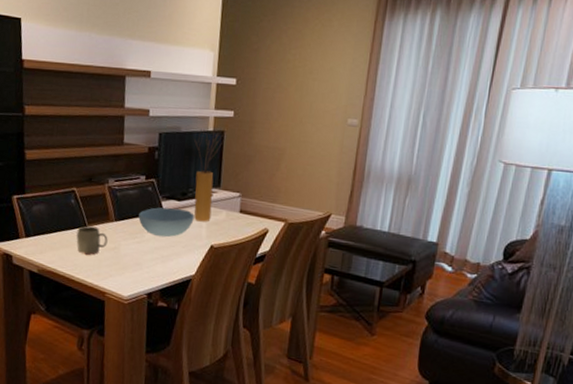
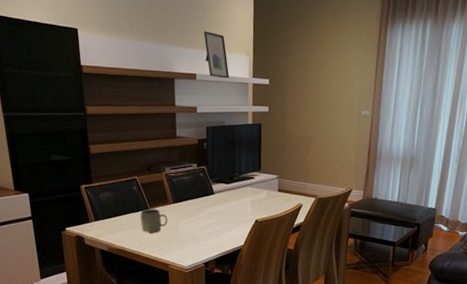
bowl: present [138,207,195,238] -> none [193,190,240,215]
picture frame: none [162,22,190,77] -> present [203,31,230,79]
vase: present [194,127,226,222] -> none [237,121,263,201]

